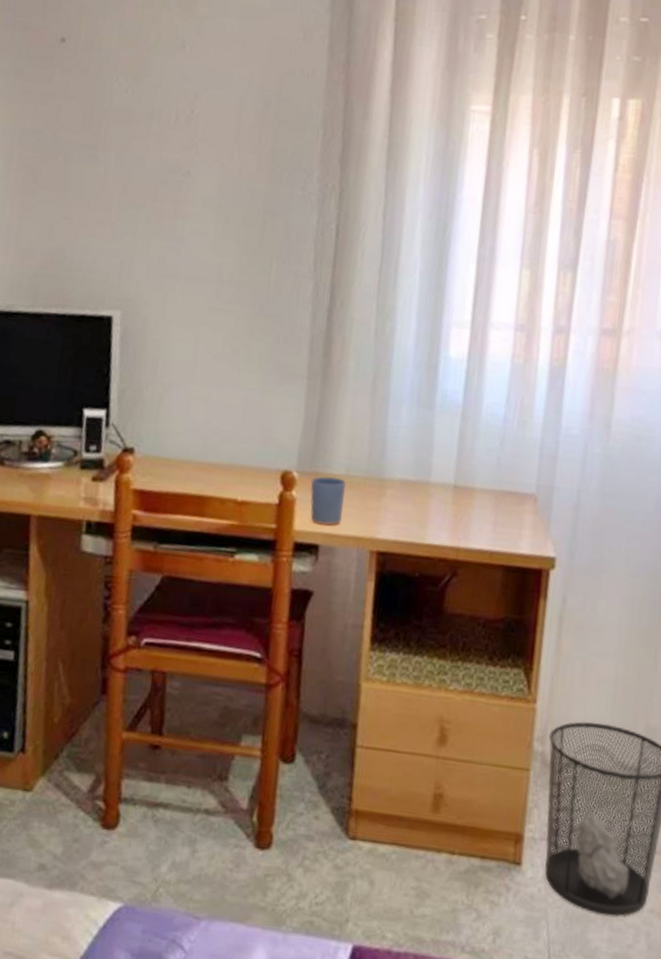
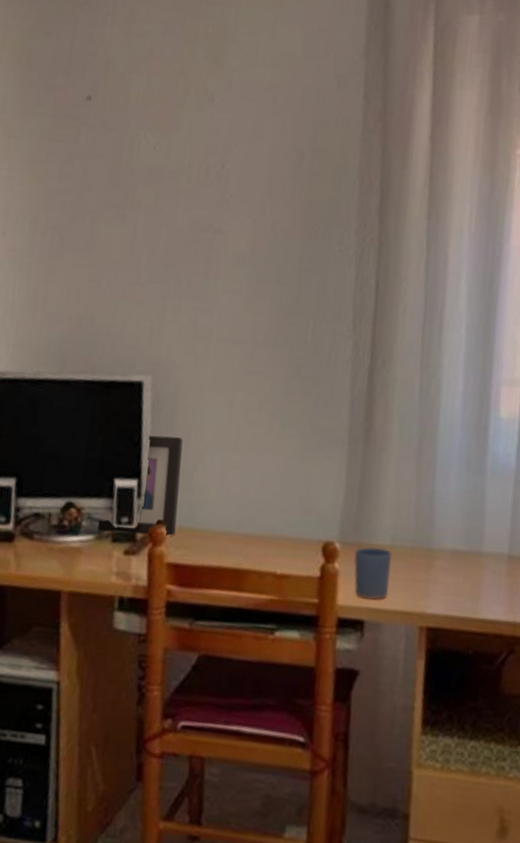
picture frame: none [66,367,150,464] -> present [97,435,183,536]

